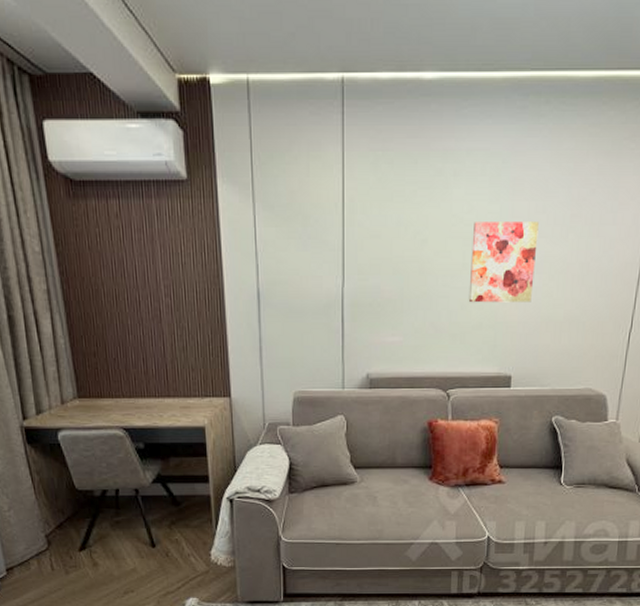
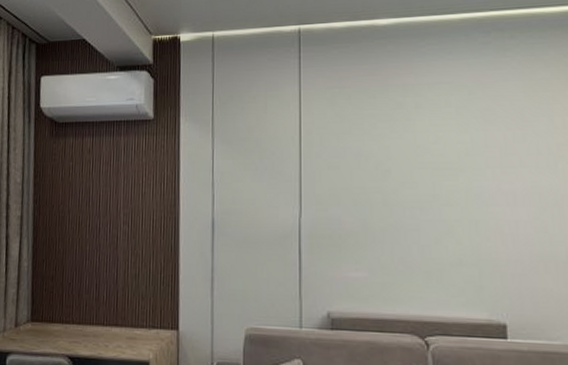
wall art: present [468,221,539,303] -> none [441,151,522,238]

